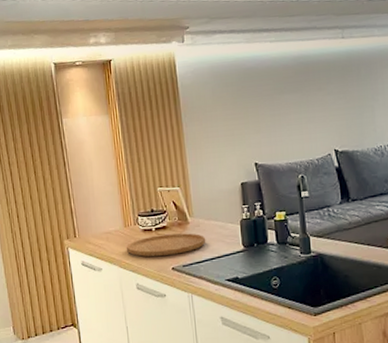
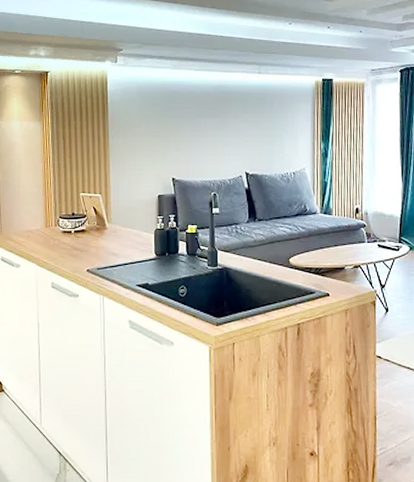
cutting board: present [127,233,206,257] -> none [46,237,121,258]

